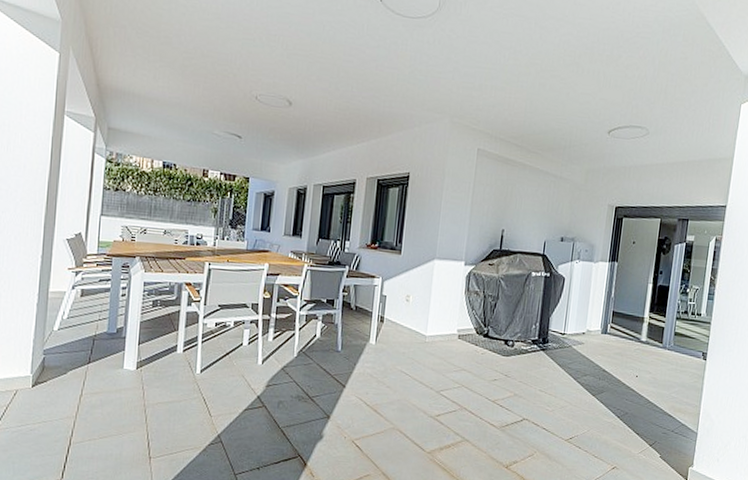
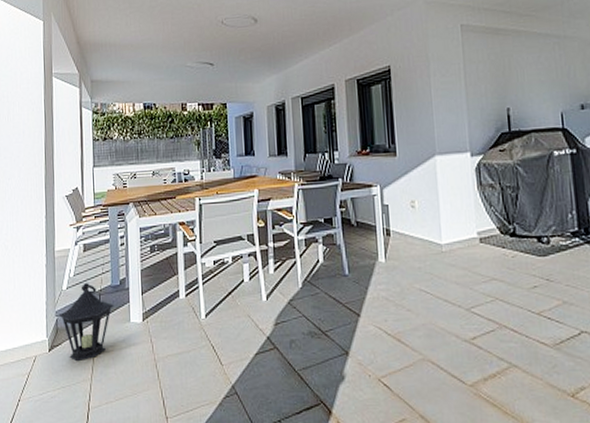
lantern: none [46,327,108,399] -> present [58,283,114,361]

